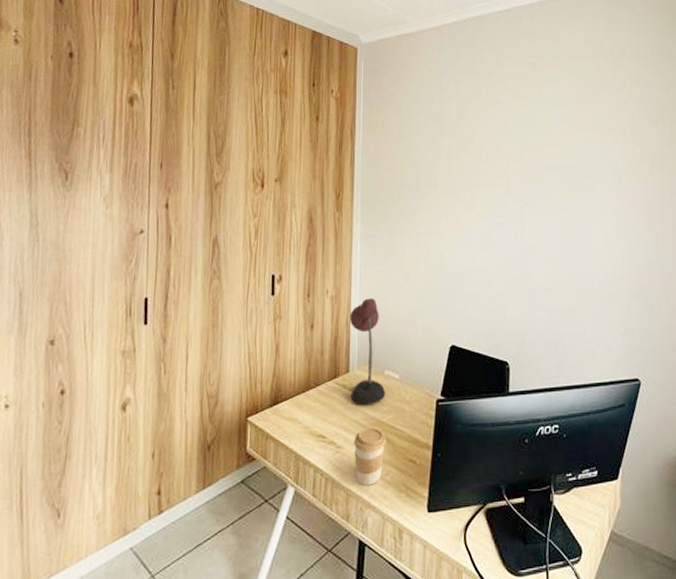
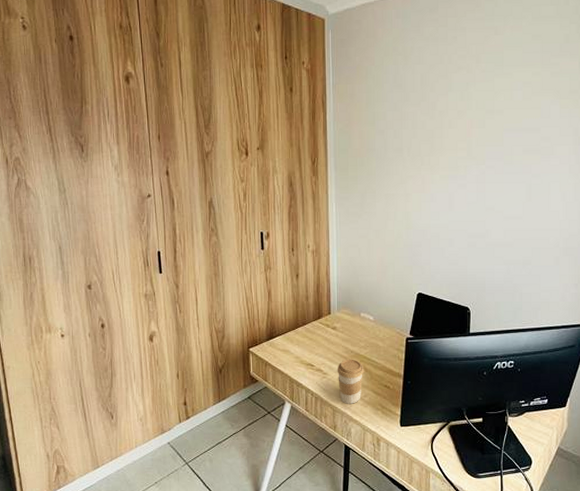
desk lamp: present [349,298,386,405] -> none [329,252,363,341]

